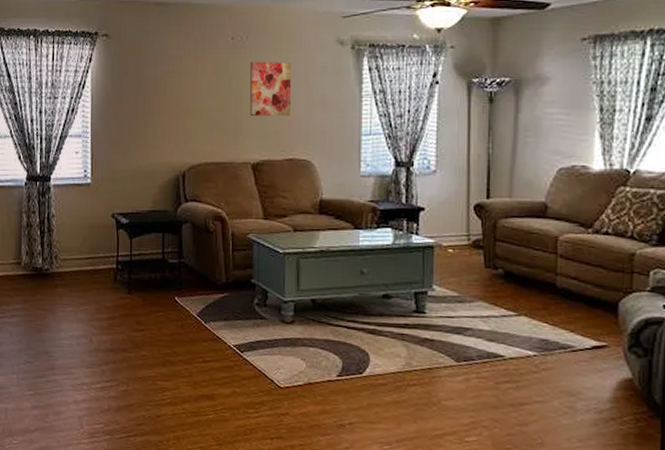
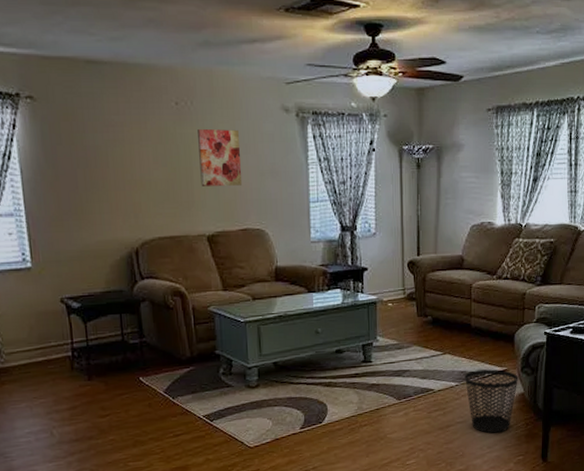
wastebasket: none [547,340,624,425] -> present [465,369,518,433]

